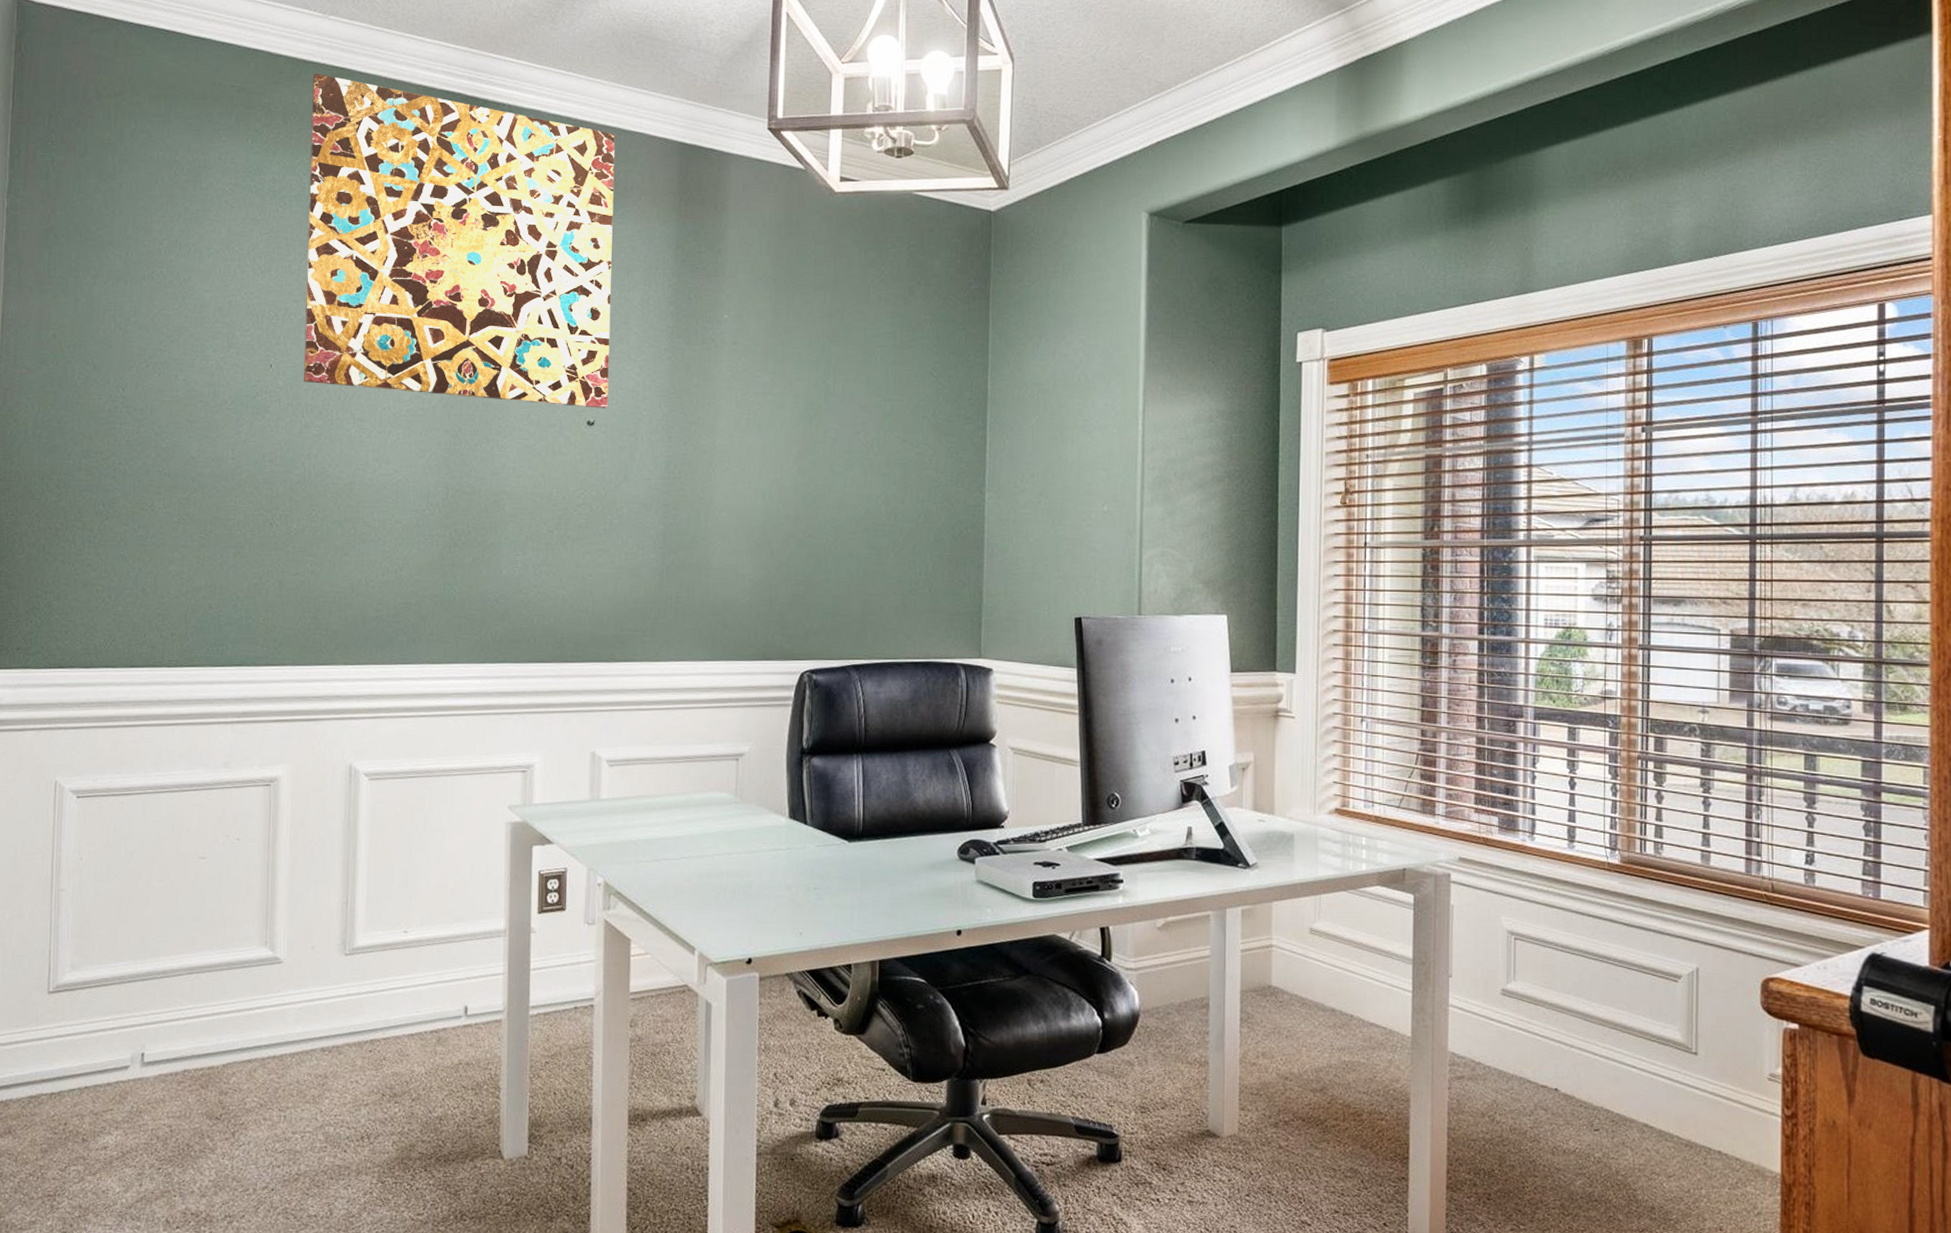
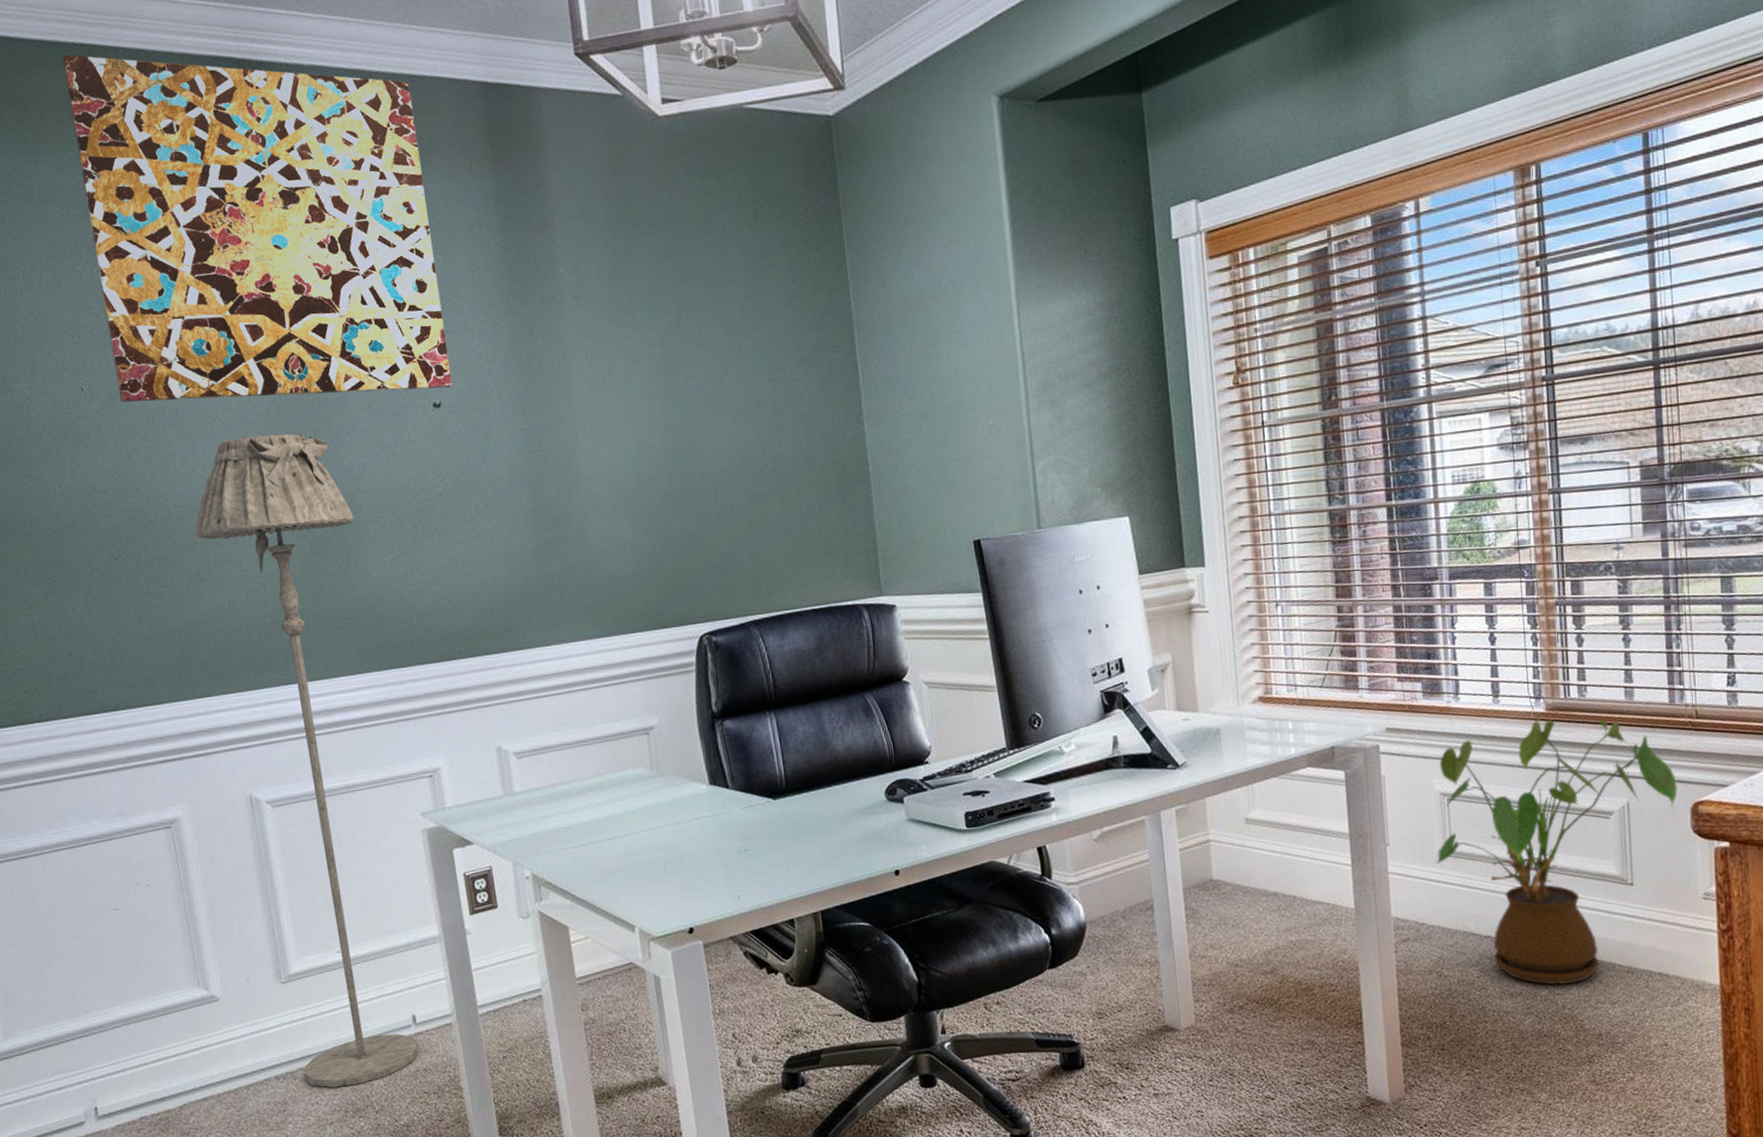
floor lamp: none [347,429,496,1069] -> present [195,434,420,1088]
house plant: none [1498,871,1748,1149] -> present [1436,719,1677,986]

